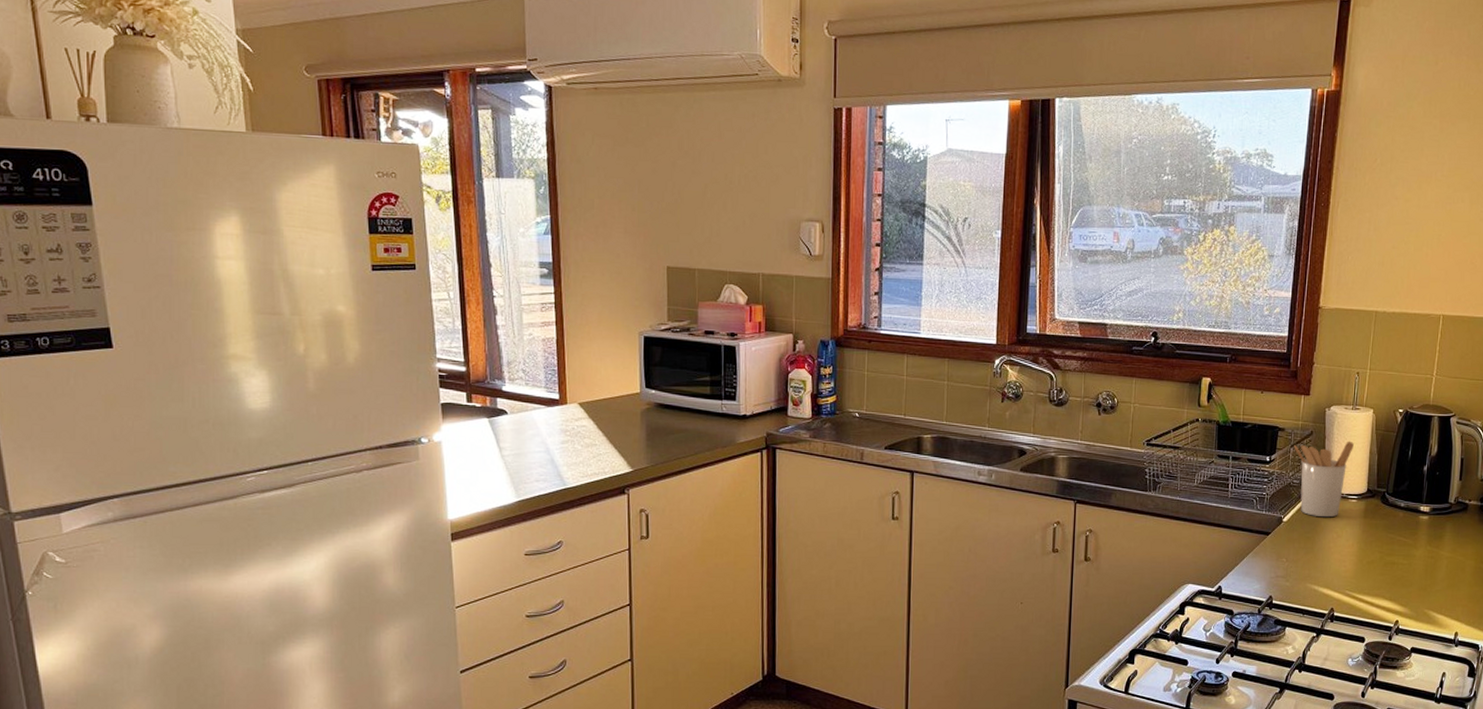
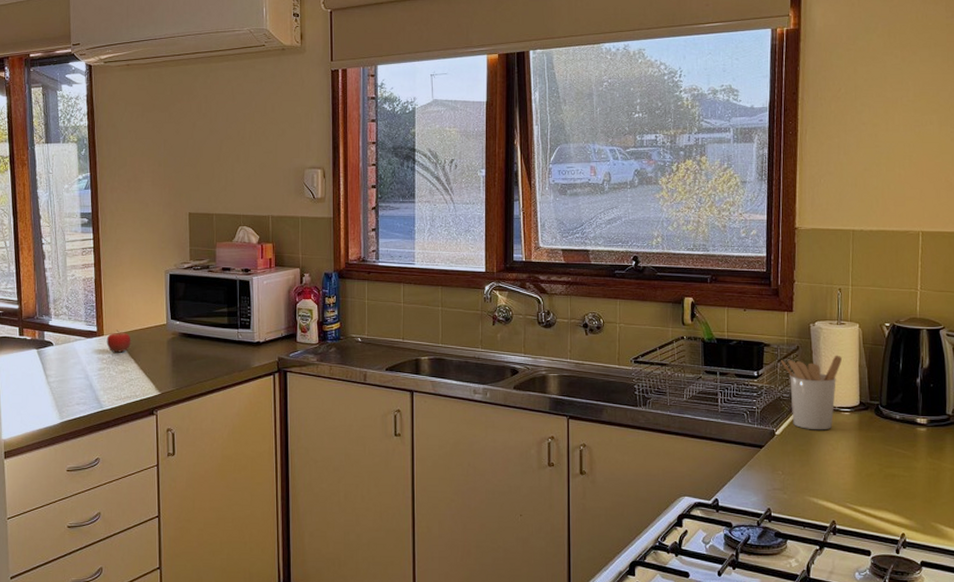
fruit: none [570,398,599,424] -> present [106,330,131,353]

